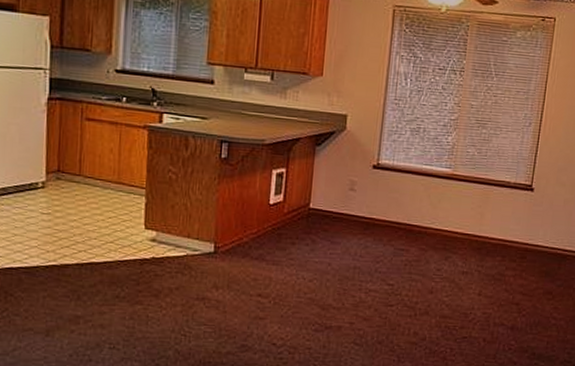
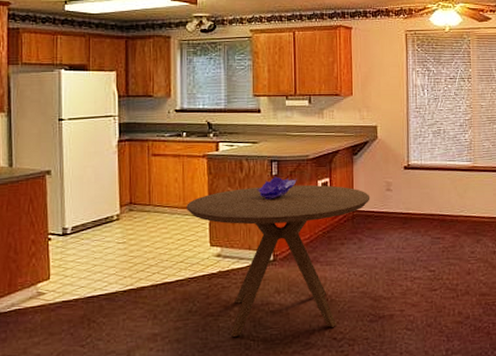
dining table: none [121,168,331,332] -> present [187,184,370,337]
decorative bowl: none [202,159,249,185] -> present [257,176,297,200]

